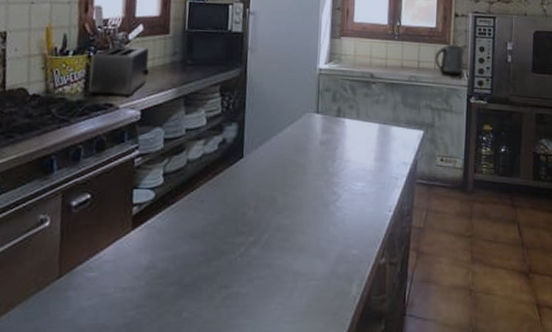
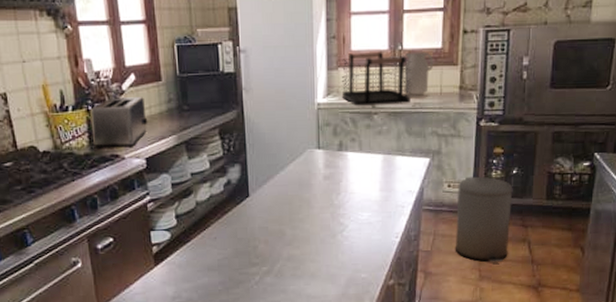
dish rack: none [342,25,409,77] -> present [341,51,412,107]
water jug: none [401,28,429,72] -> present [404,51,434,99]
kettle: present [434,44,465,79] -> none [440,64,474,103]
pedal bin: none [447,152,502,244] -> present [455,176,513,263]

